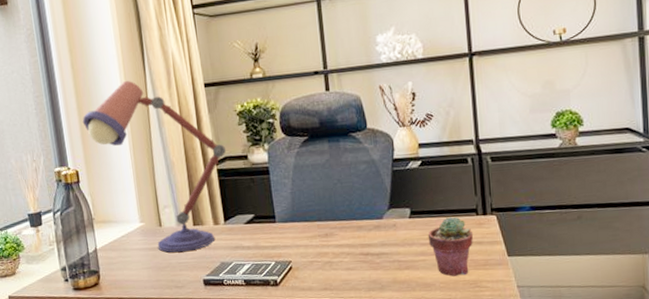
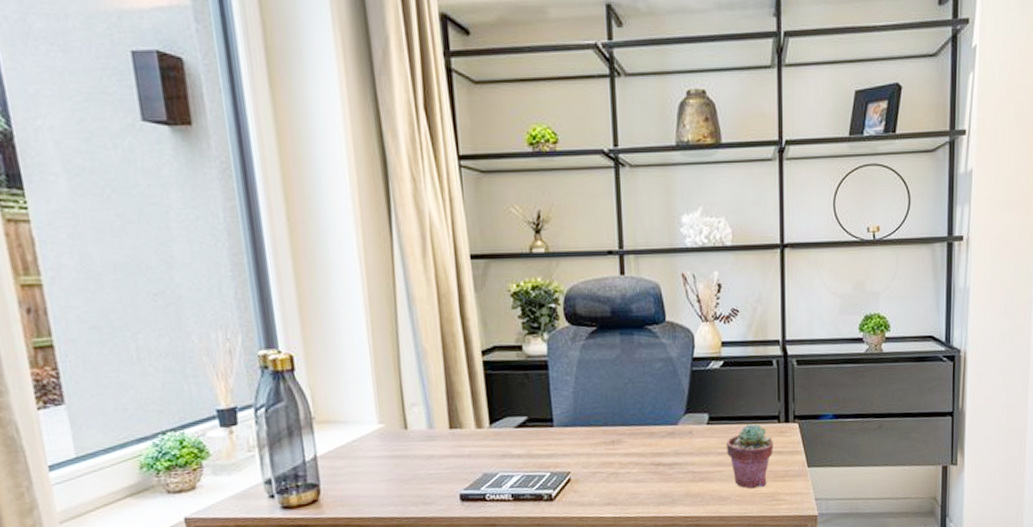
desk lamp: present [82,80,227,253] -> none [300,242,496,462]

